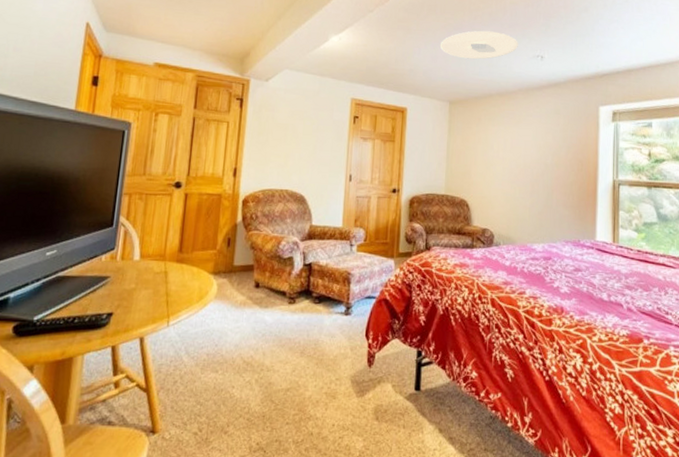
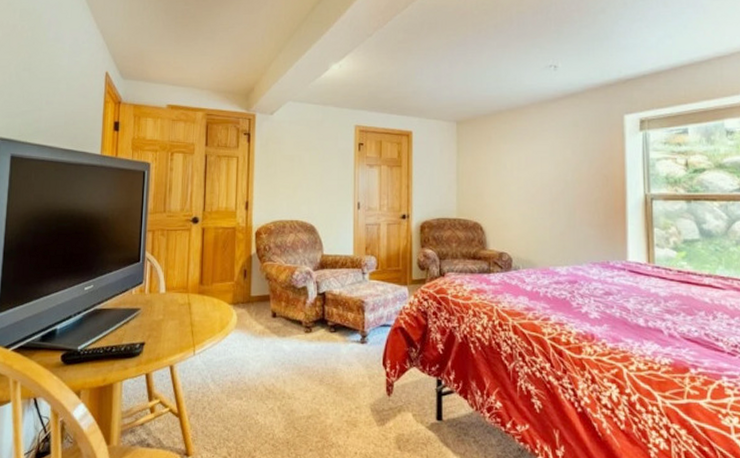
ceiling light: present [439,30,518,60] -> none [443,44,528,76]

